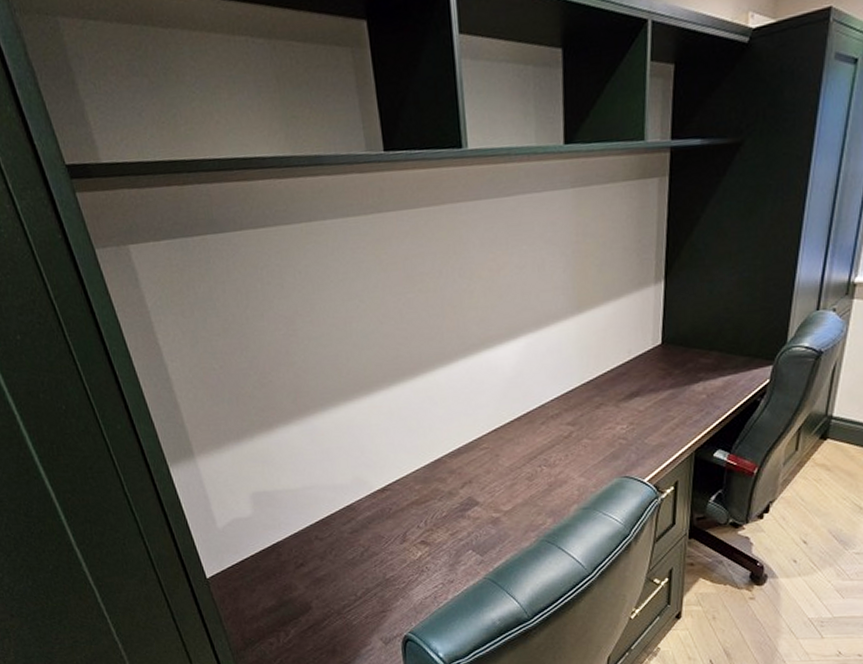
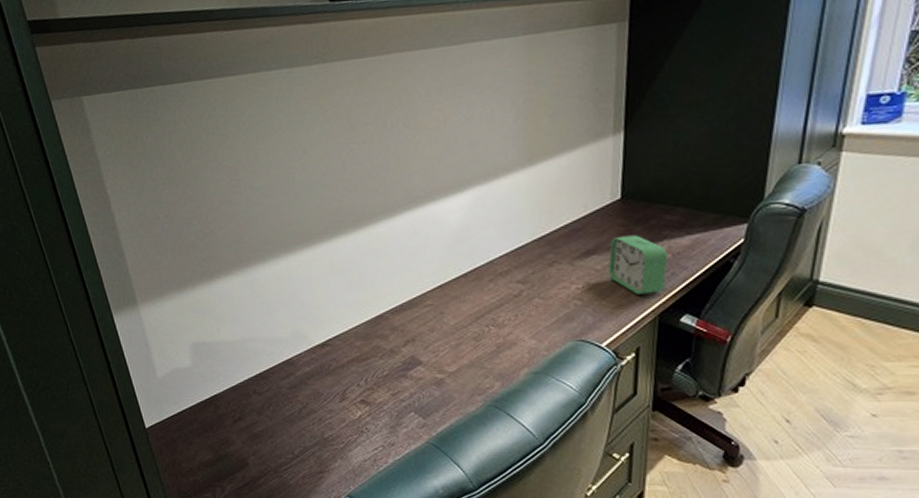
alarm clock: none [650,377,703,433] -> present [609,235,668,294]

